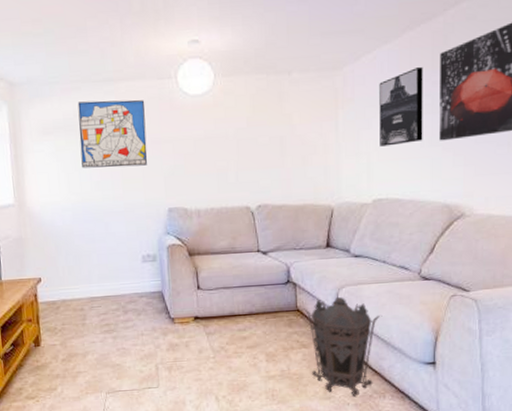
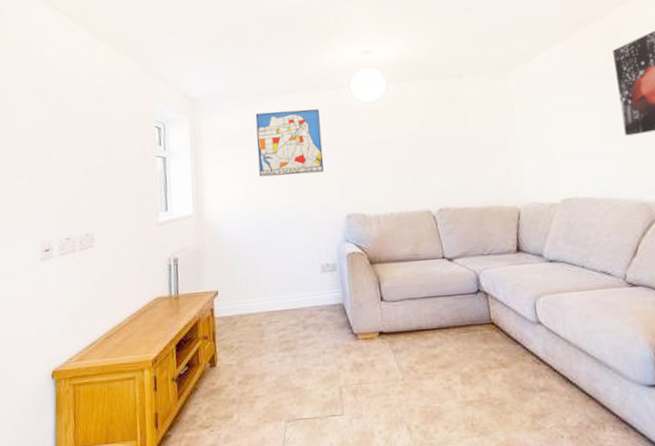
lantern: present [302,296,382,397] -> none [497,306,589,427]
wall art: present [379,66,423,147] -> none [553,64,608,144]

